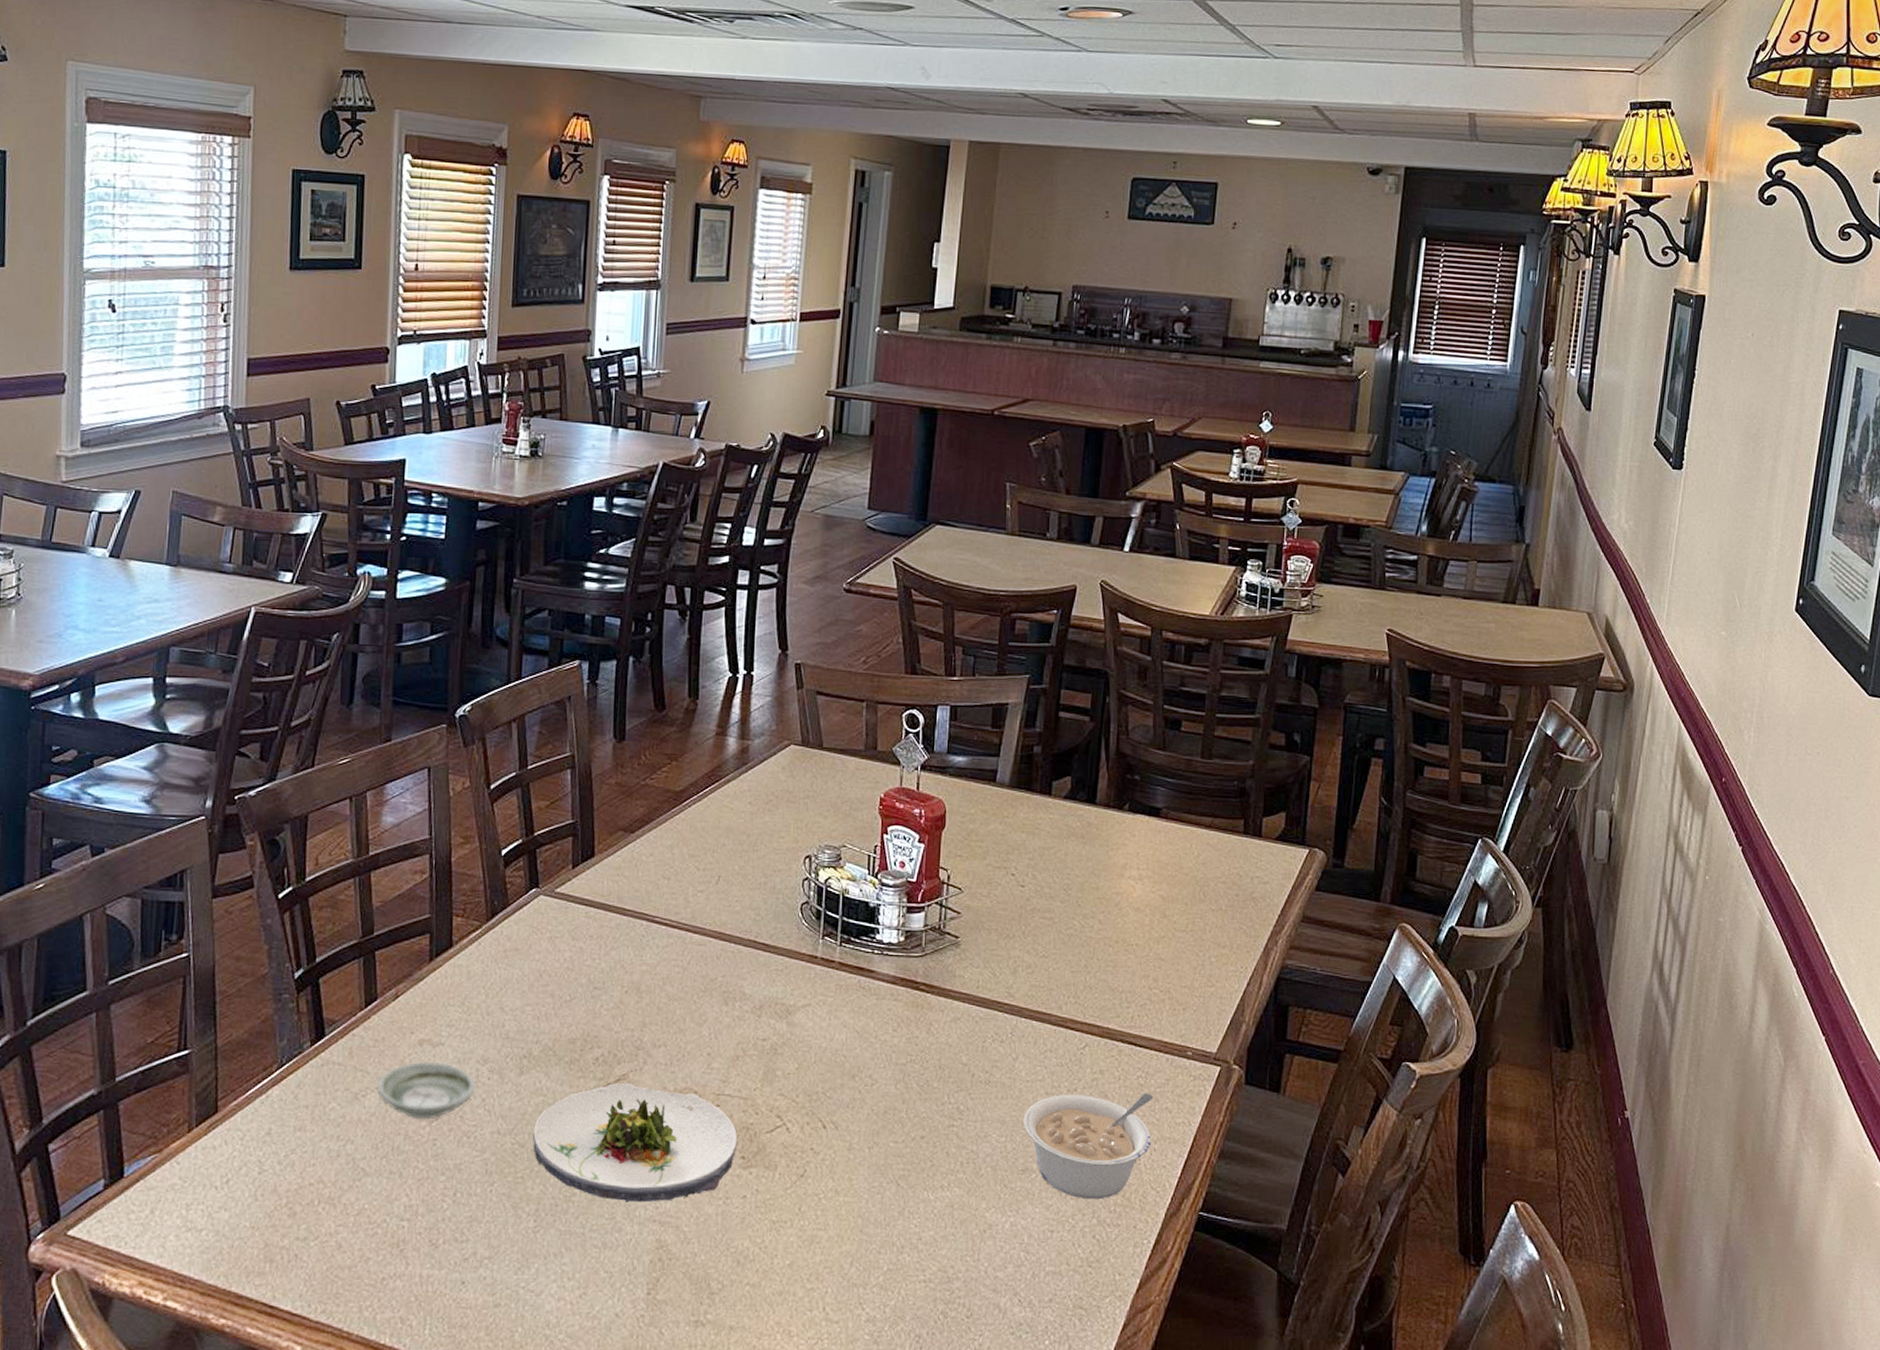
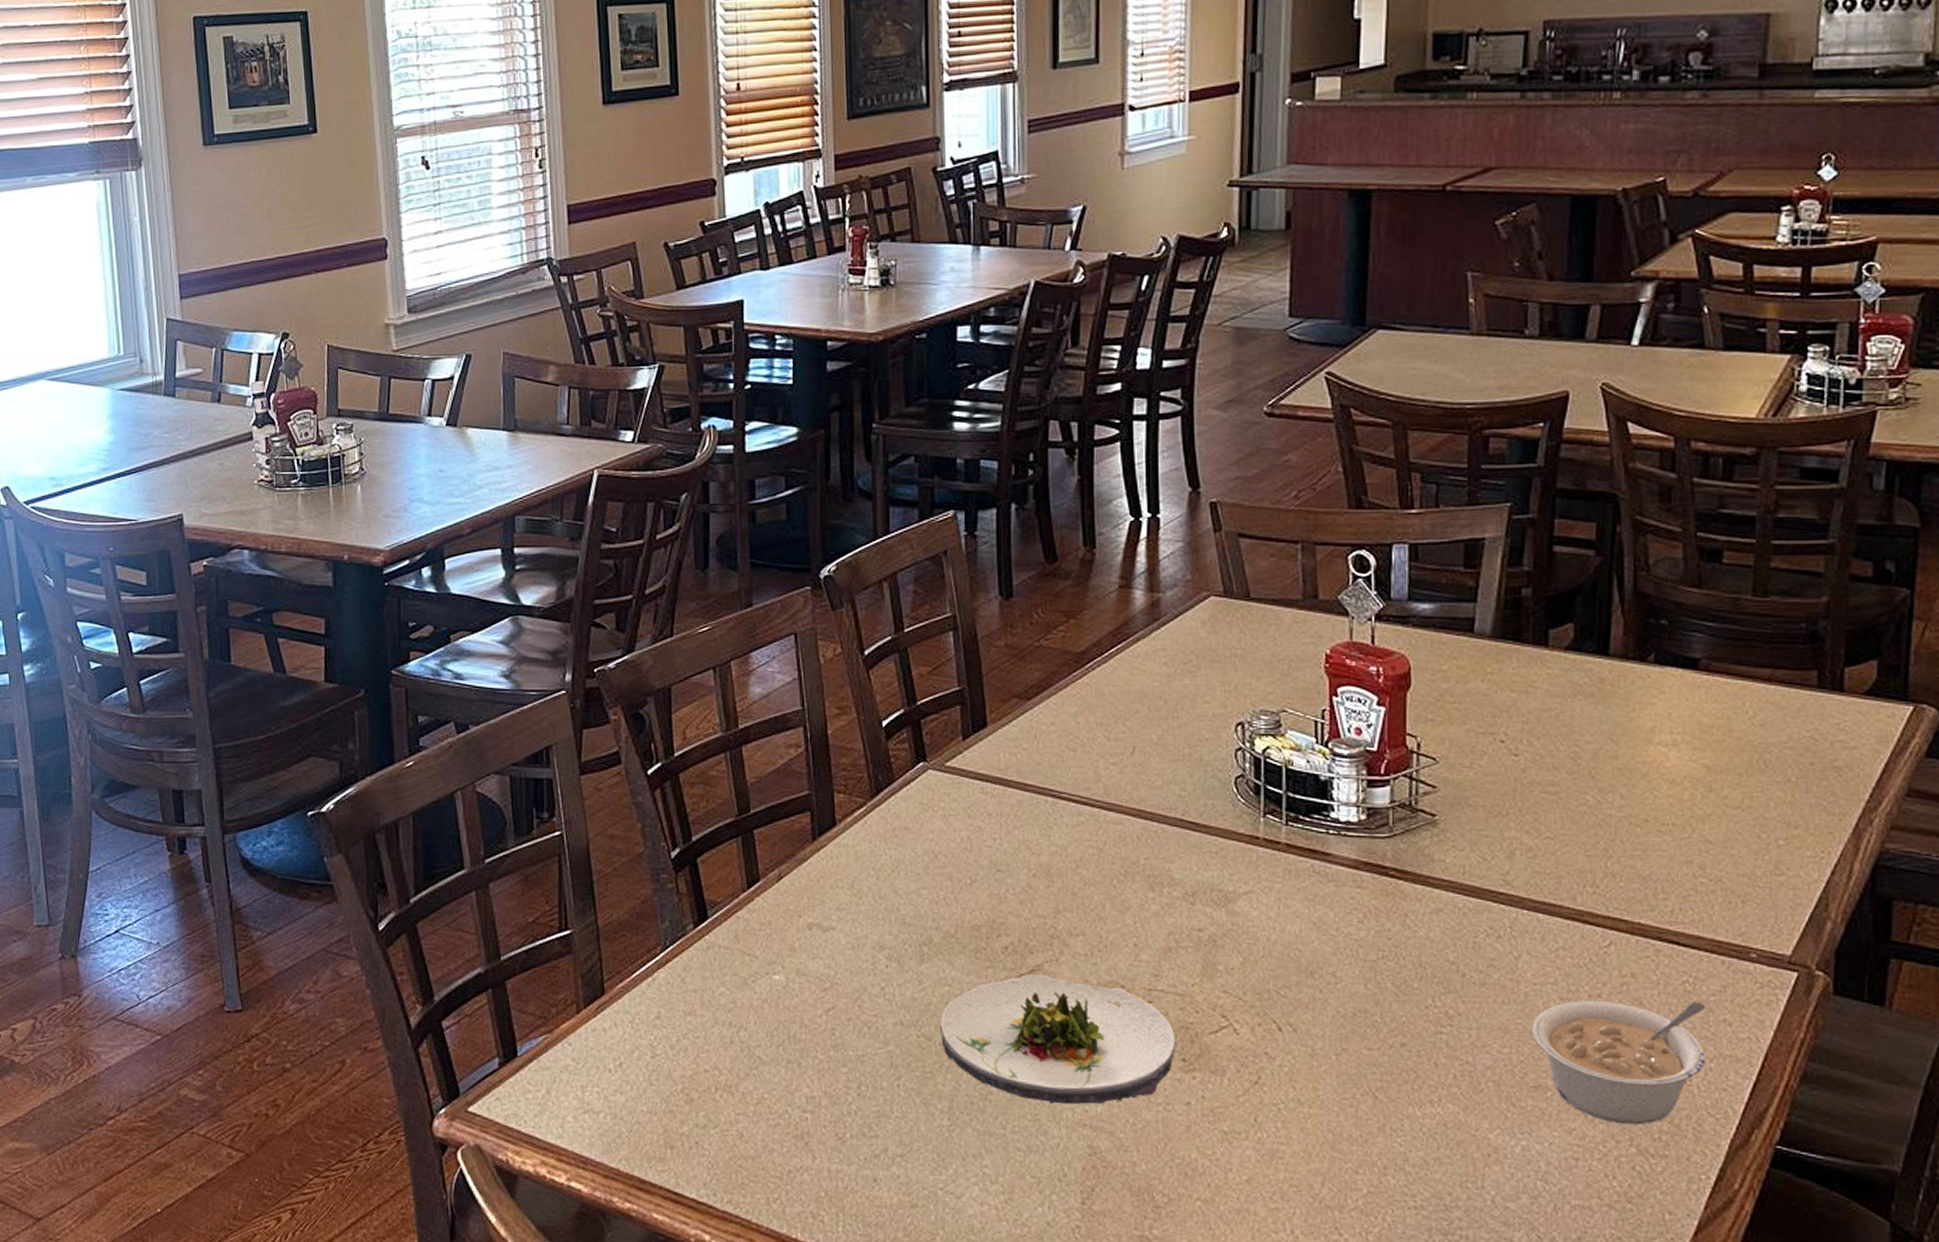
saucer: present [376,1061,476,1120] -> none [766,946,873,1008]

